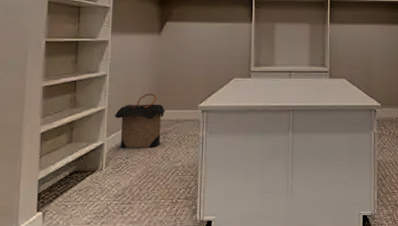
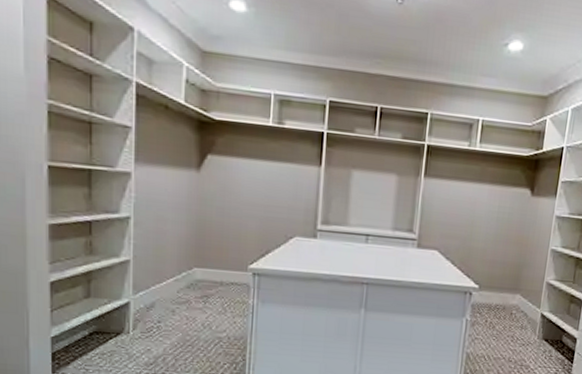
laundry hamper: present [114,93,166,149] -> none [141,246,207,313]

